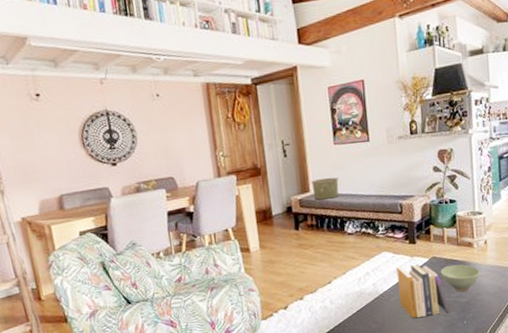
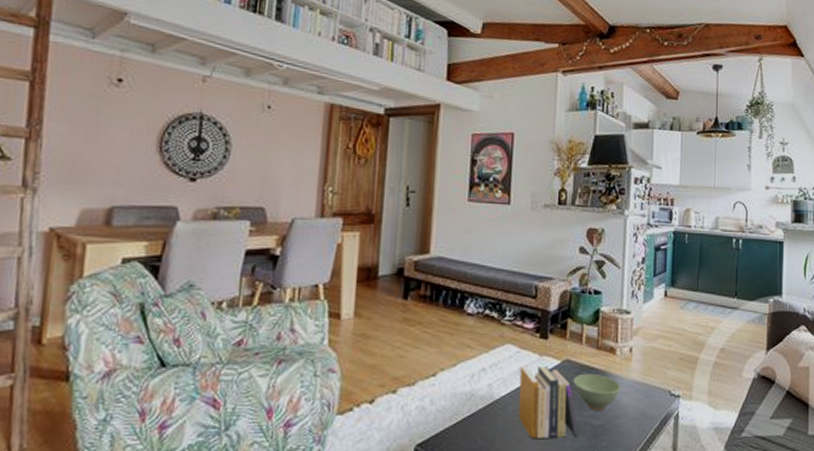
basket: present [311,177,339,200] -> none [433,239,466,266]

